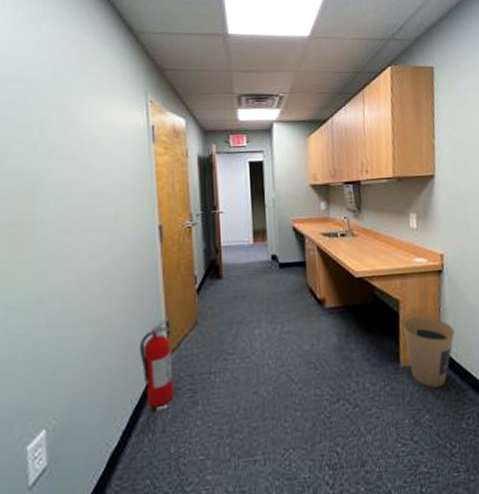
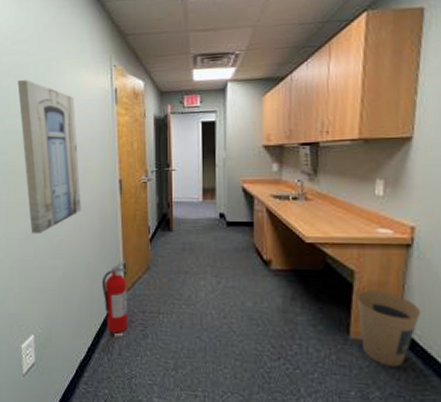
wall art: none [25,112,112,299] -> present [18,80,81,234]

